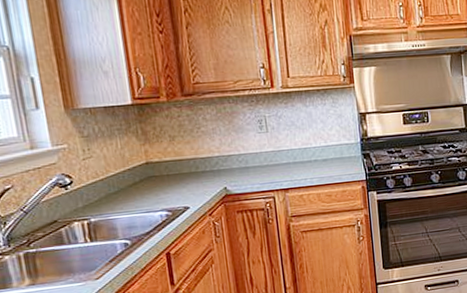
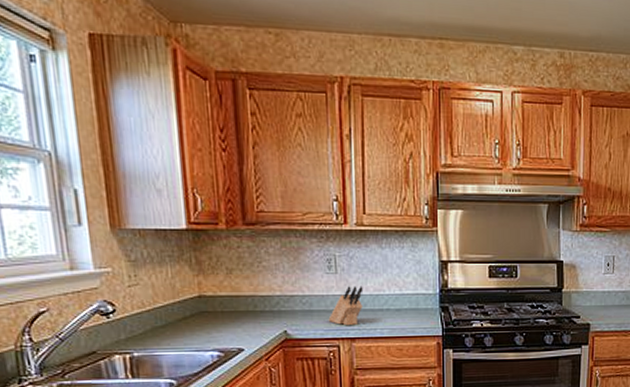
knife block: none [263,141,293,179] -> present [328,286,363,326]

